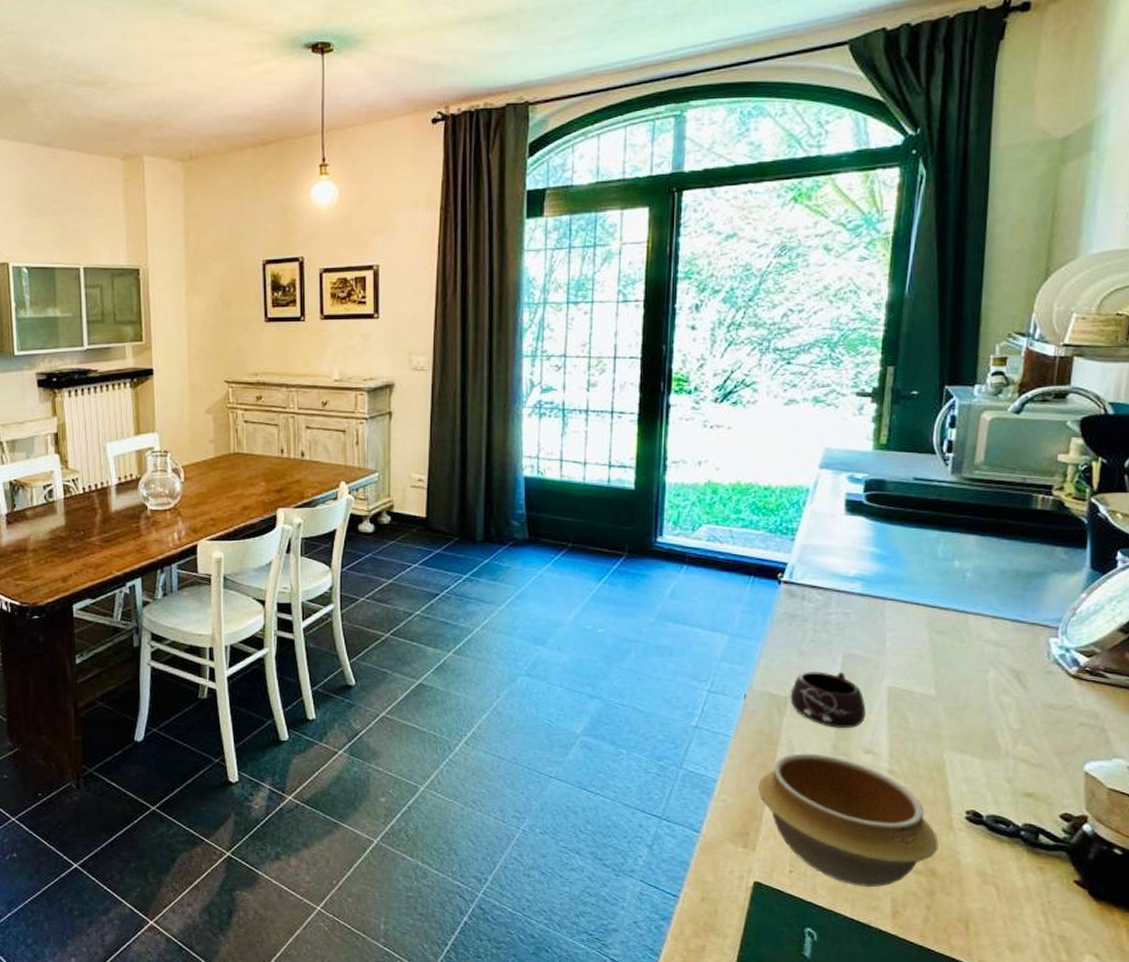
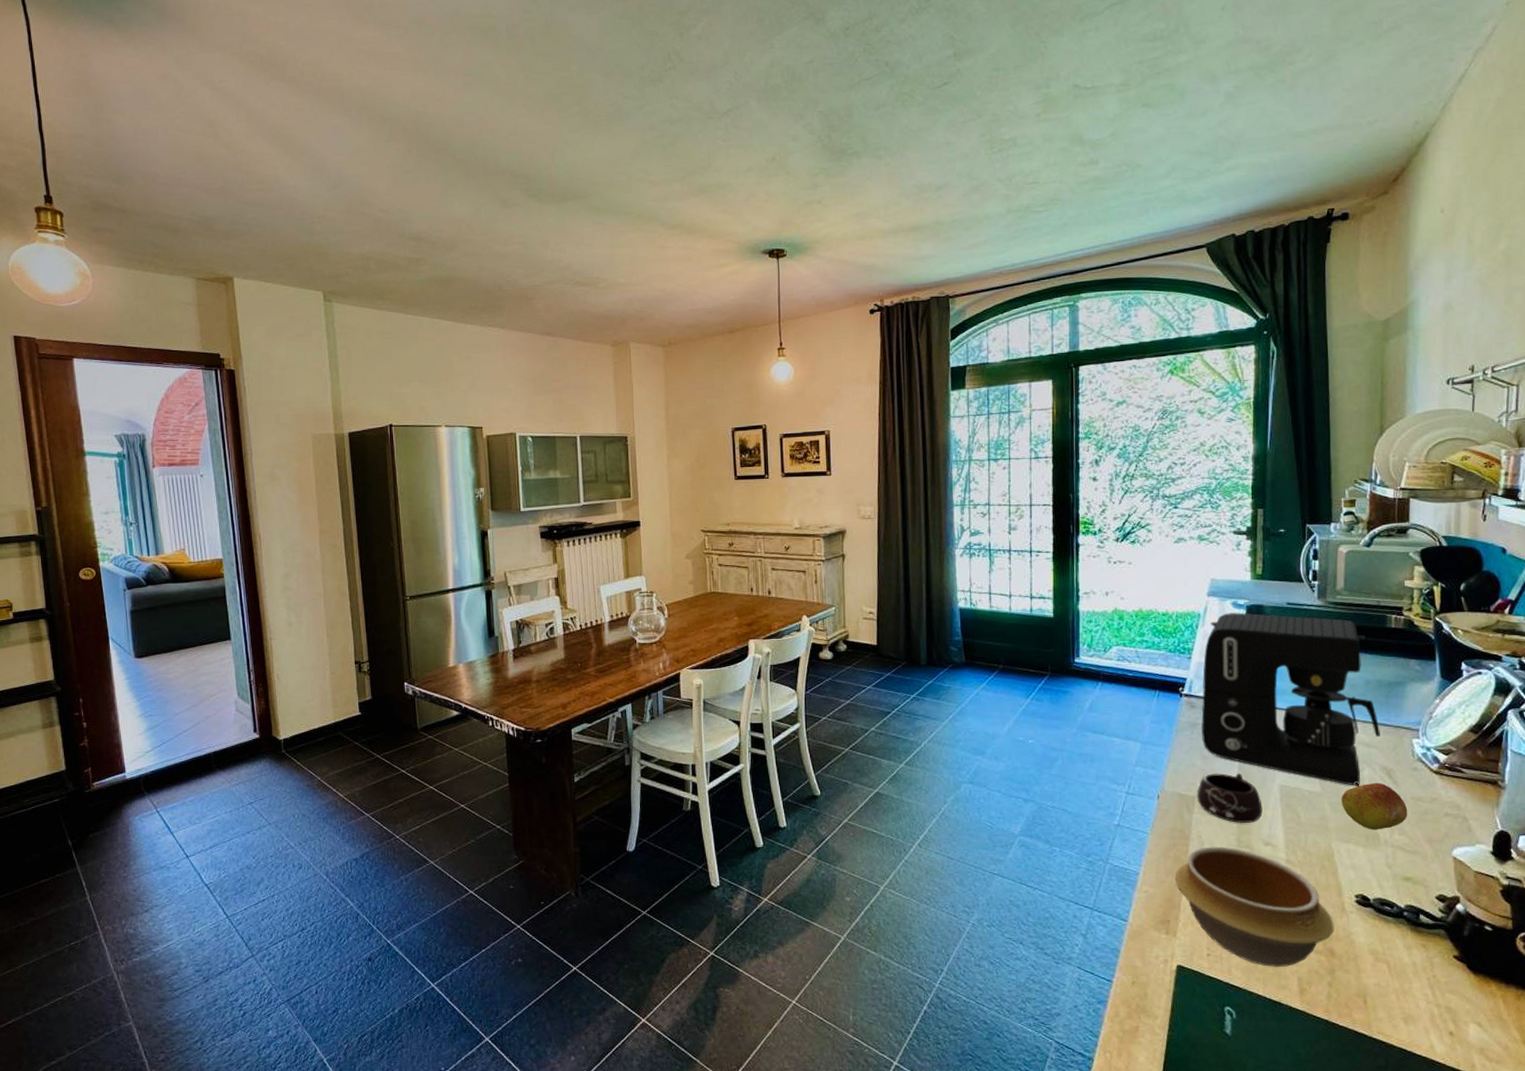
coffee maker: none [801,488,1012,690] -> present [1201,612,1380,786]
apple: none [959,686,1037,740] -> present [1341,782,1408,830]

